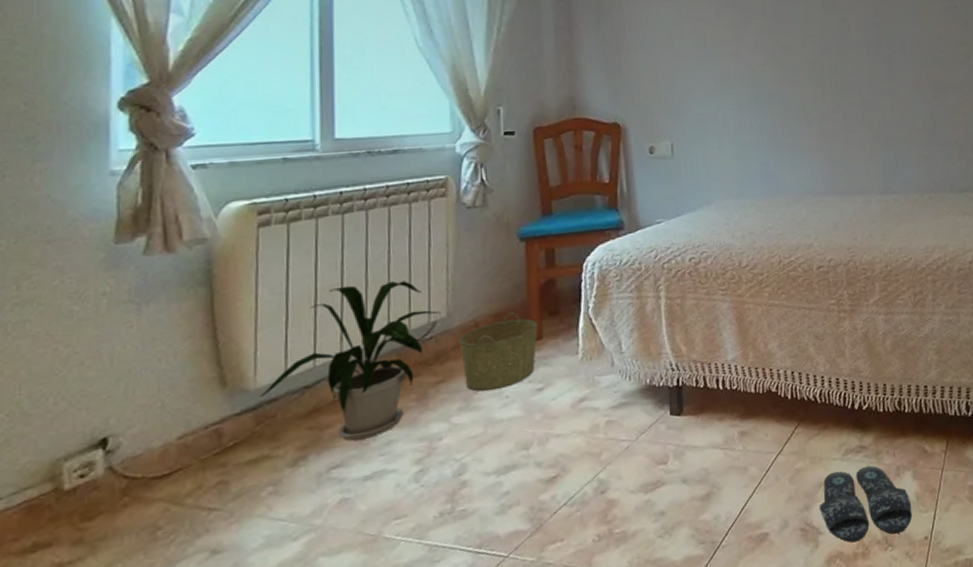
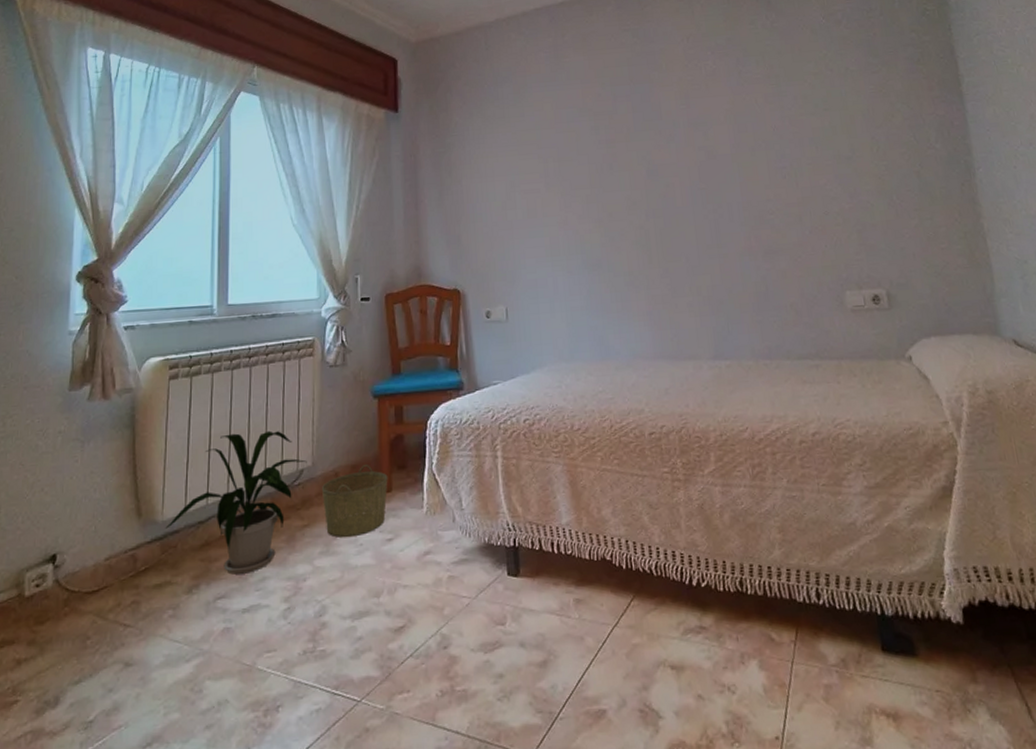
slippers: present [819,465,913,543] -> none [658,649,761,732]

